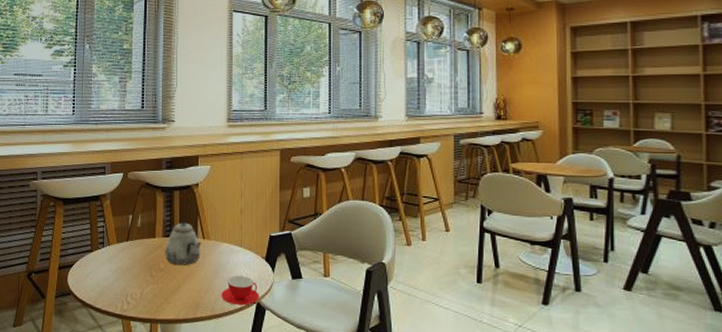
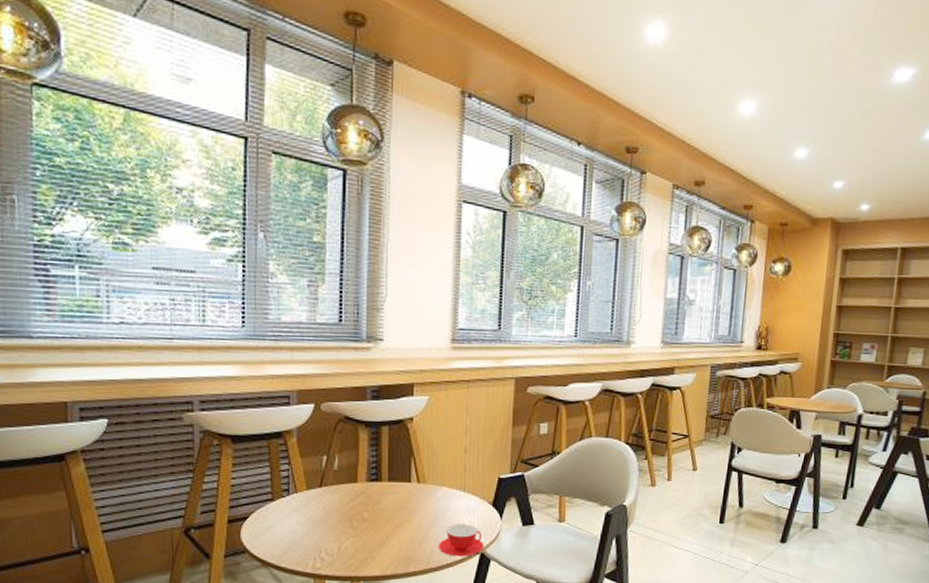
teapot: present [165,221,202,265] -> none [369,462,416,514]

